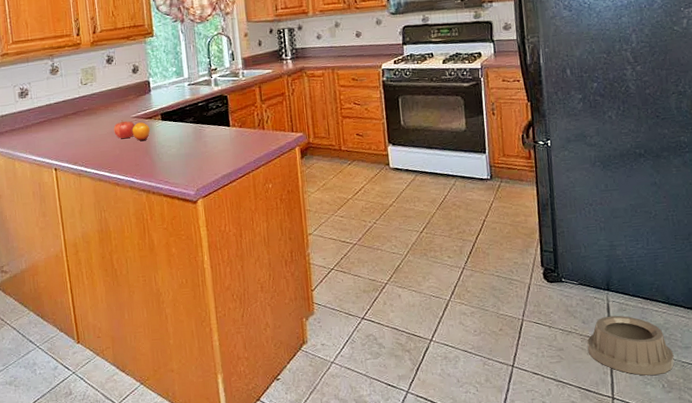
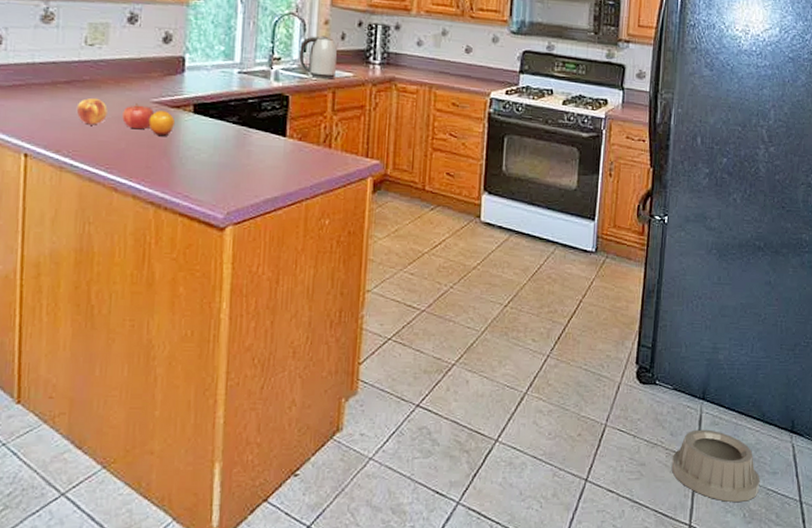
fruit: none [82,121,104,141] -> present [76,97,108,125]
kettle: none [229,45,259,79] -> present [299,35,339,79]

